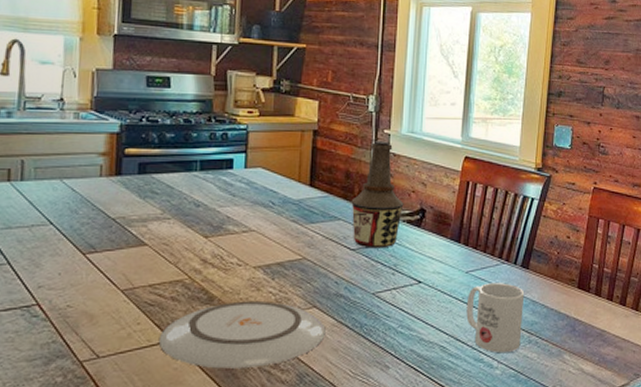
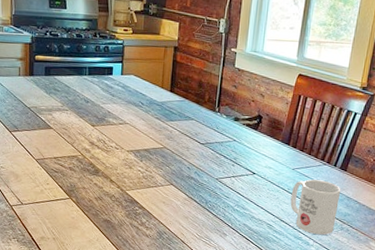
plate: present [160,300,326,369] -> none [62,175,179,224]
bottle: present [351,141,404,249] -> none [202,57,245,145]

